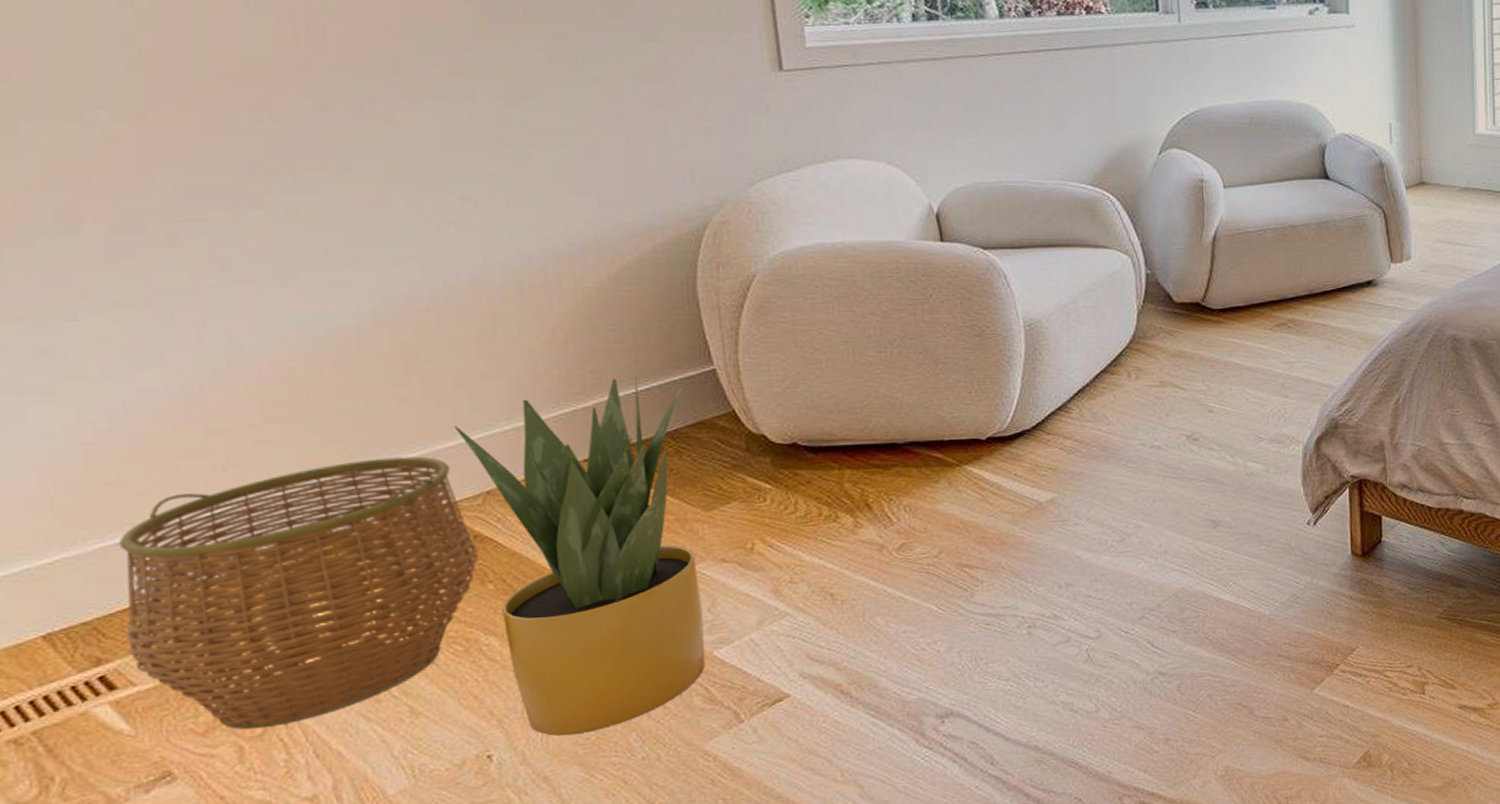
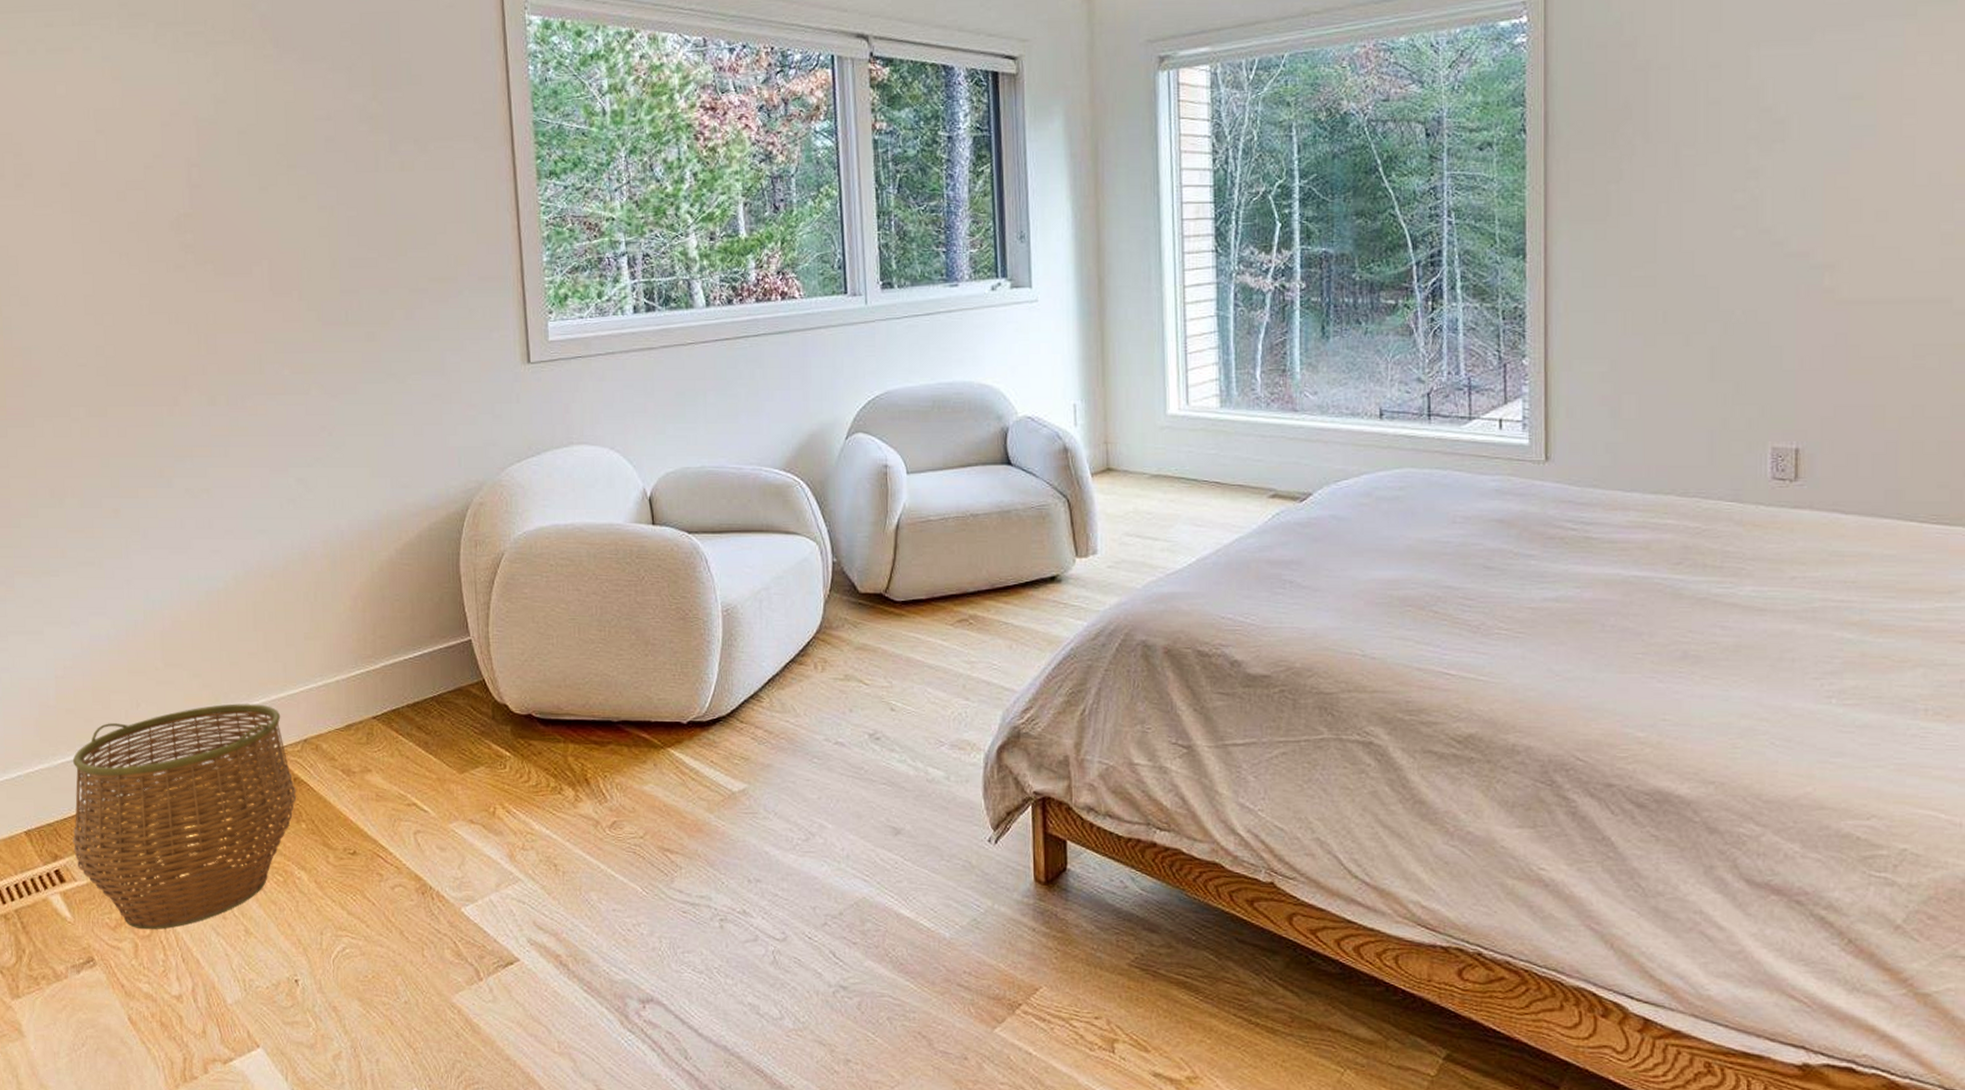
planter: present [455,376,705,736] -> none [285,643,455,971]

